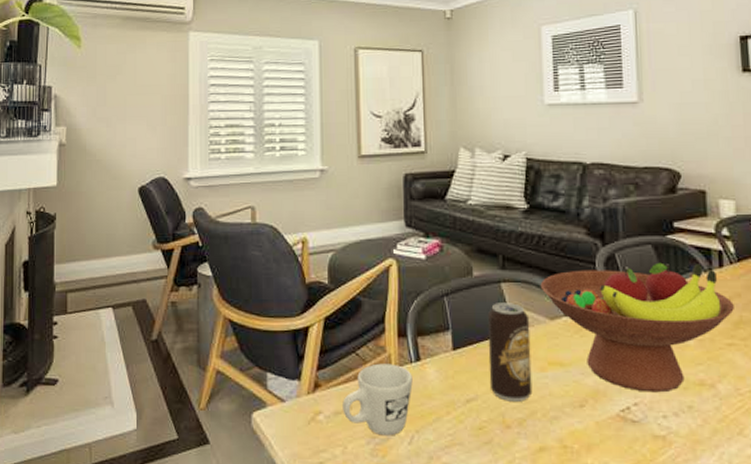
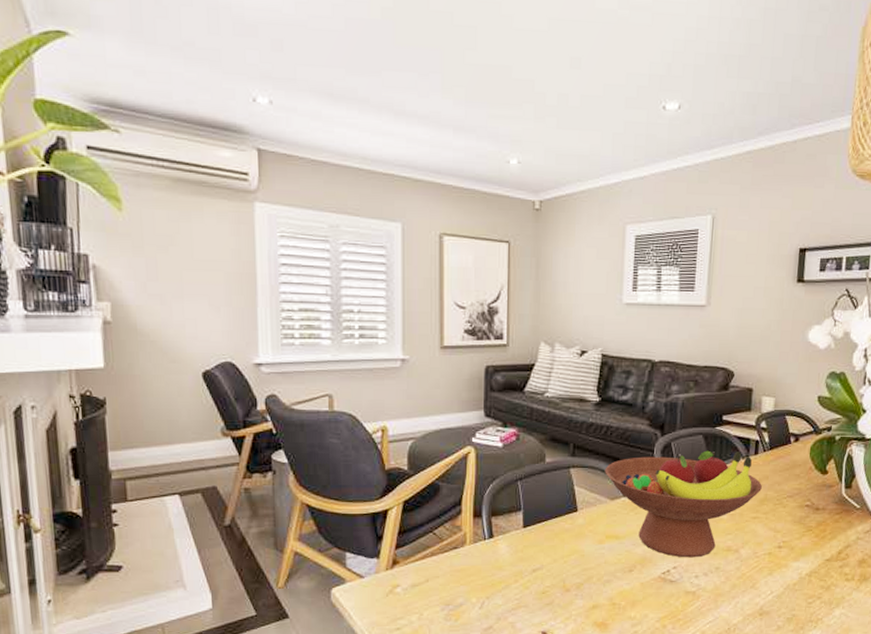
mug: present [342,363,413,436] -> none [419,541,485,603]
beverage can: present [487,303,533,402] -> none [554,486,593,569]

